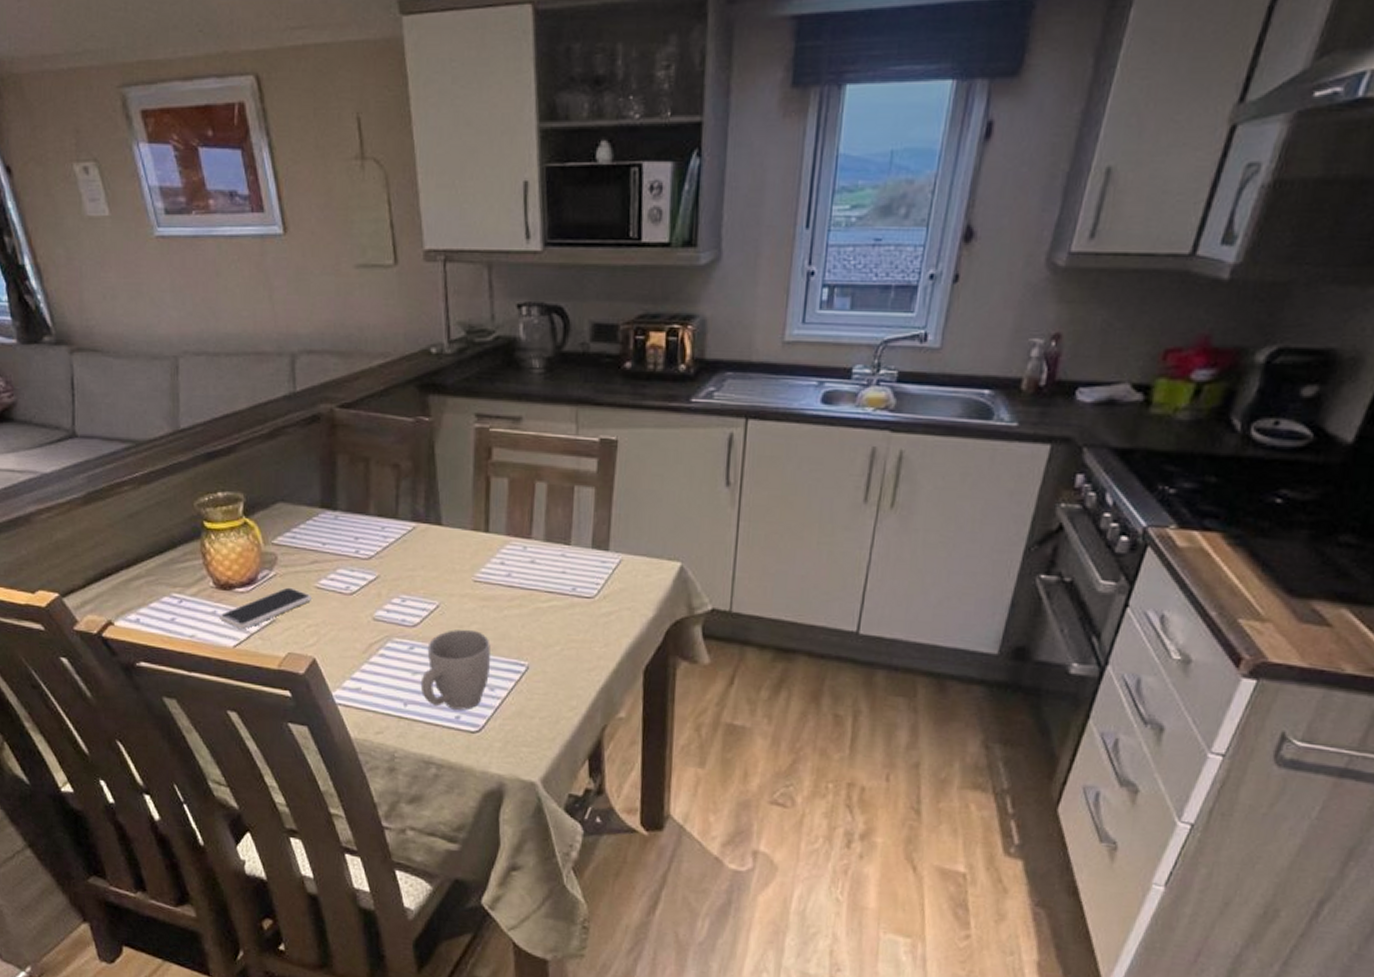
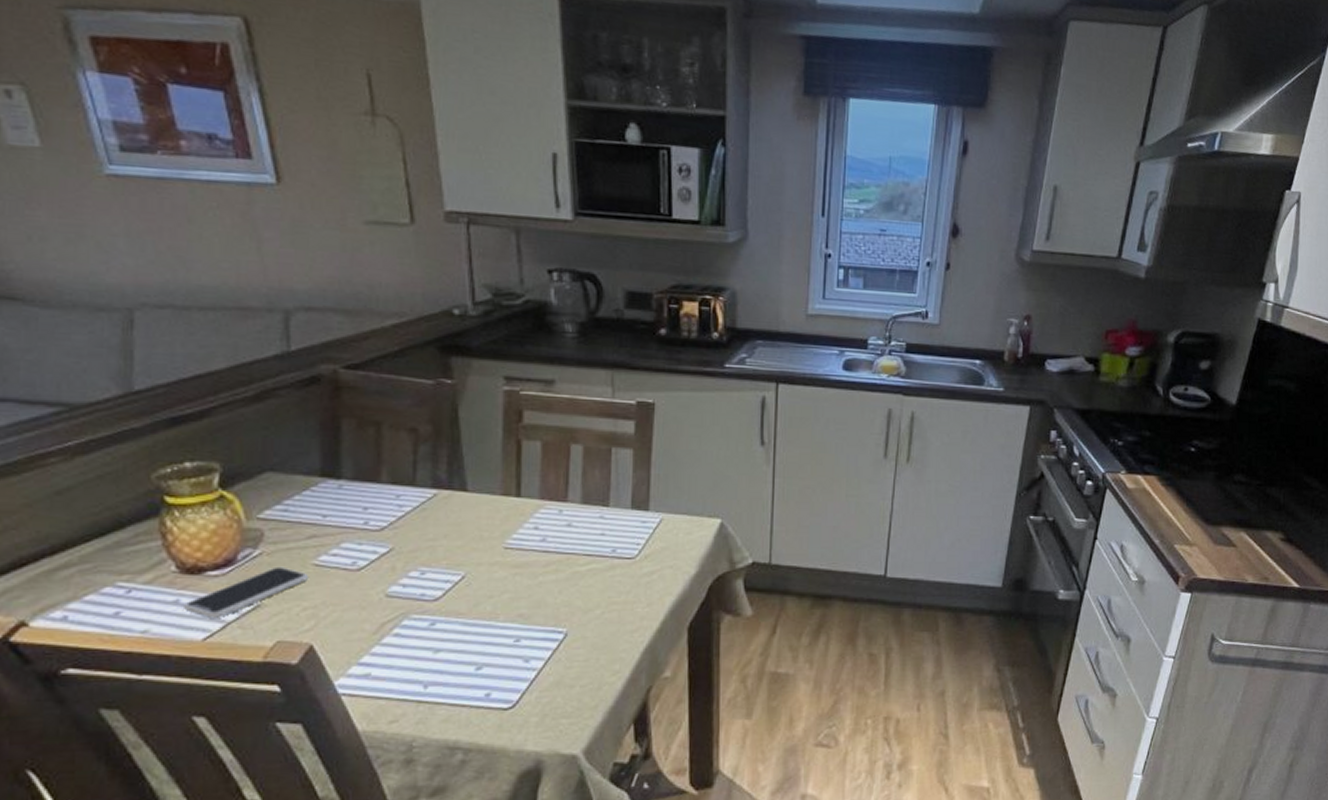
mug: present [420,629,491,710] -> none [443,599,525,687]

